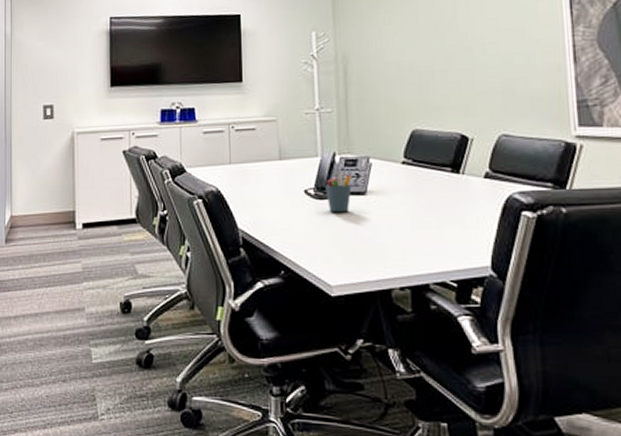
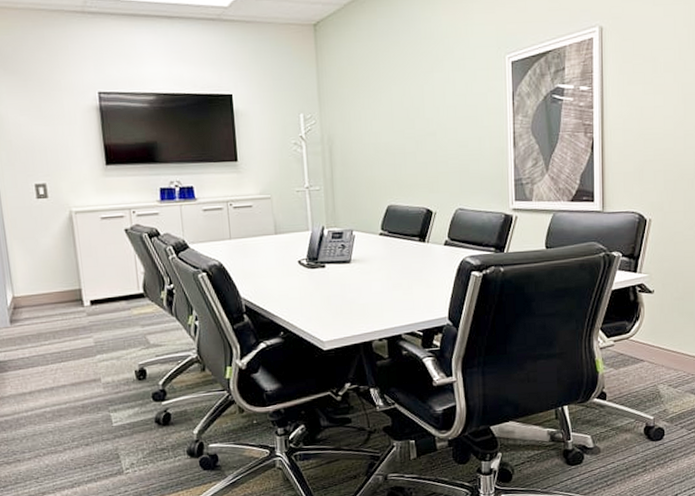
pen holder: present [325,171,352,213] -> none [316,242,339,280]

